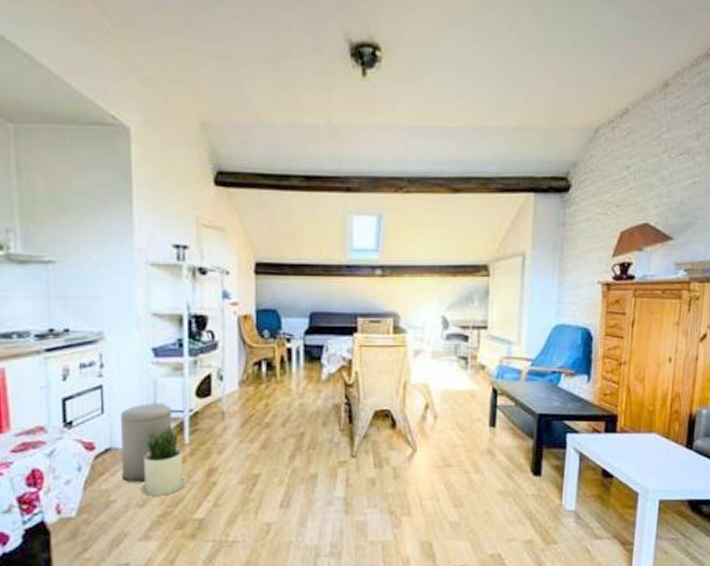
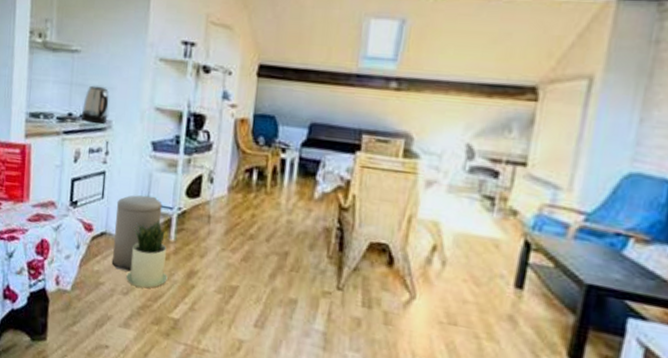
kettle: none [65,297,98,336] -> present [81,85,109,124]

